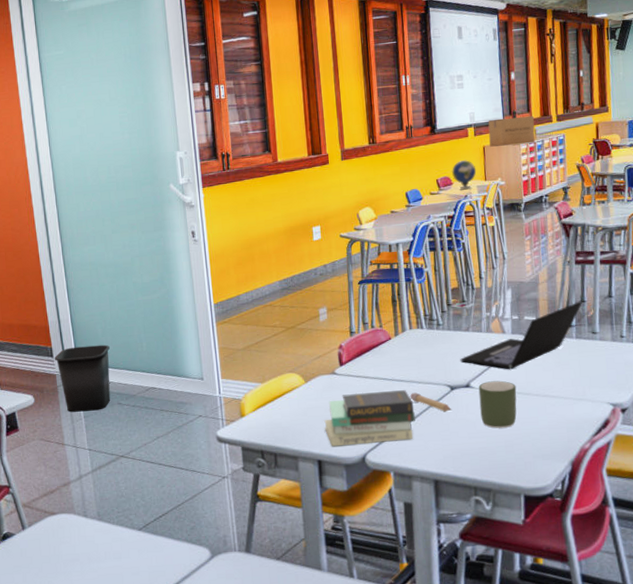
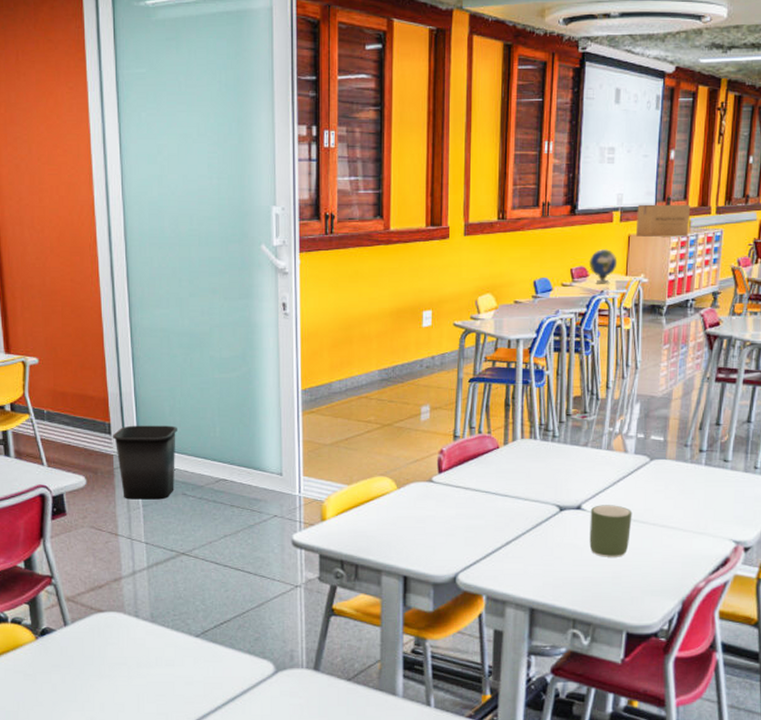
books: present [324,390,416,447] -> none [415,505,518,563]
pencil: present [410,392,452,412] -> none [513,510,559,535]
laptop: present [460,301,582,369] -> none [574,424,717,493]

